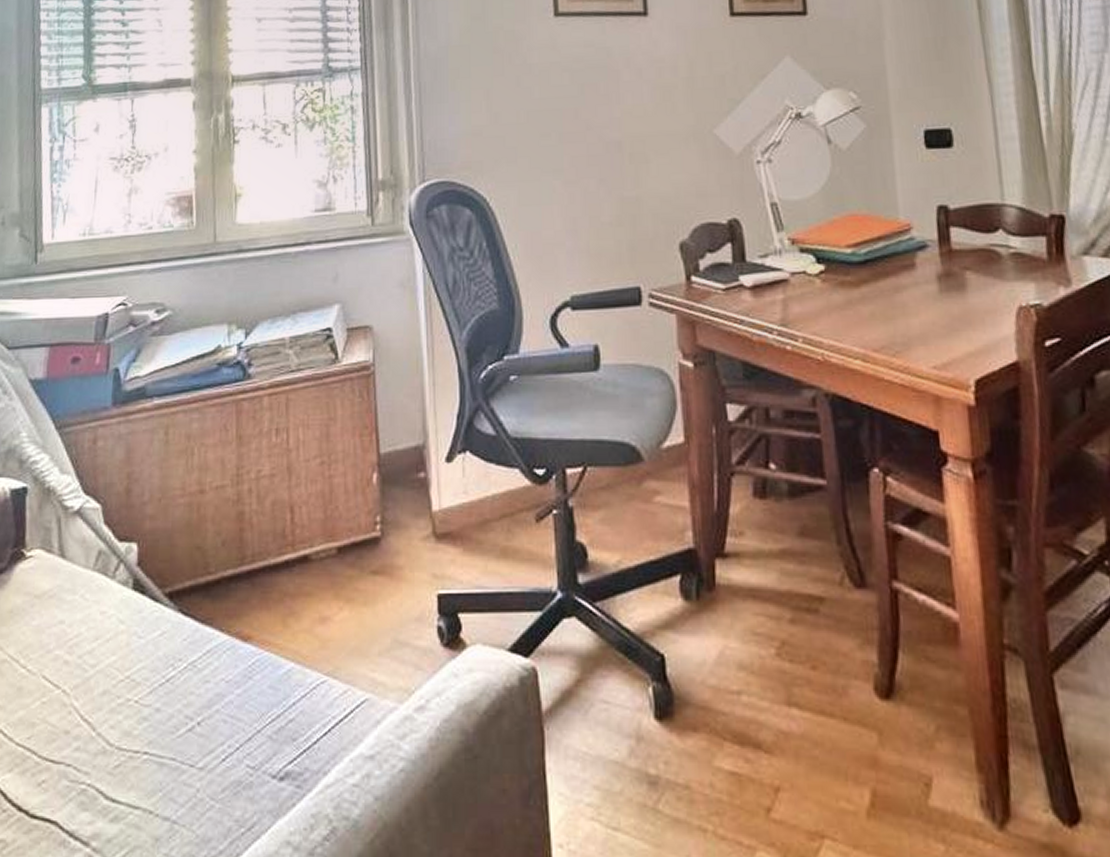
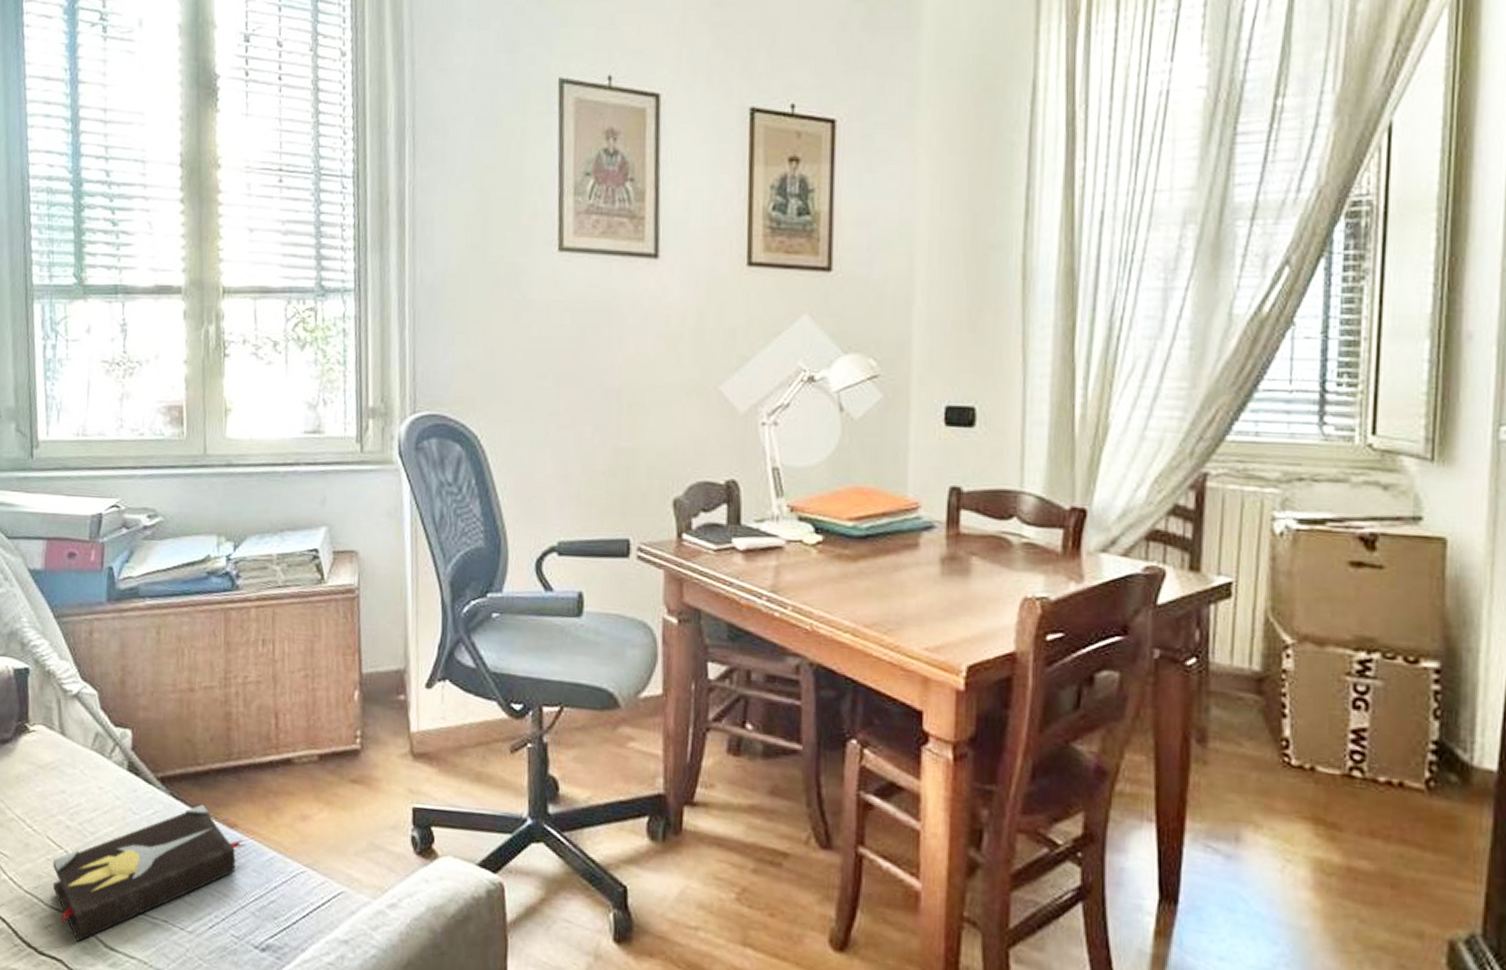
hardback book: none [48,617,261,798] -> present [53,804,246,943]

